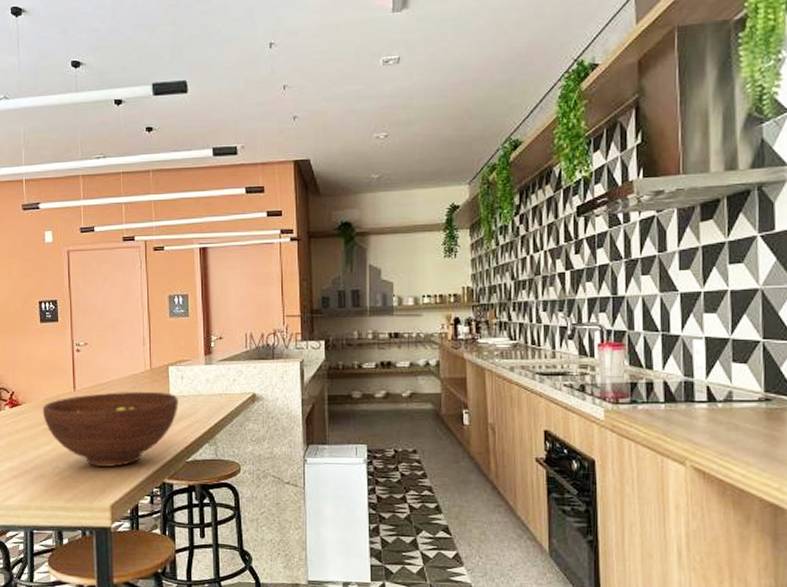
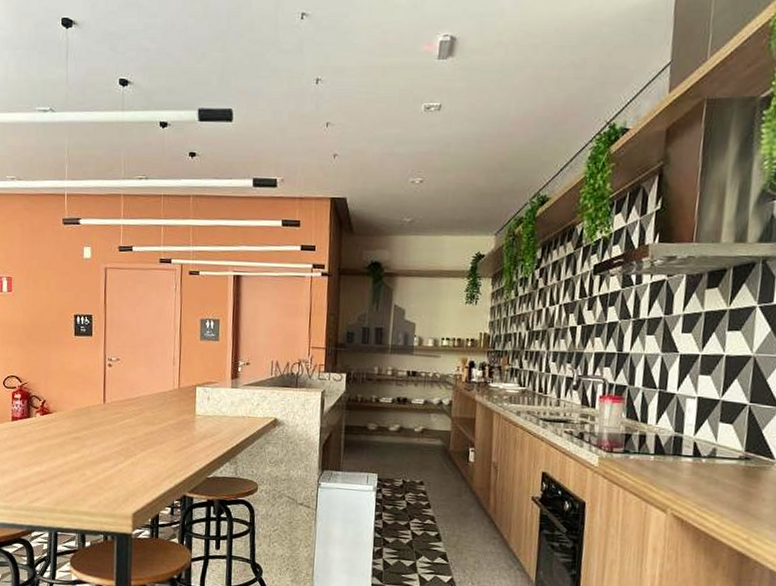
fruit bowl: present [42,392,179,467] -> none [72,407,204,478]

